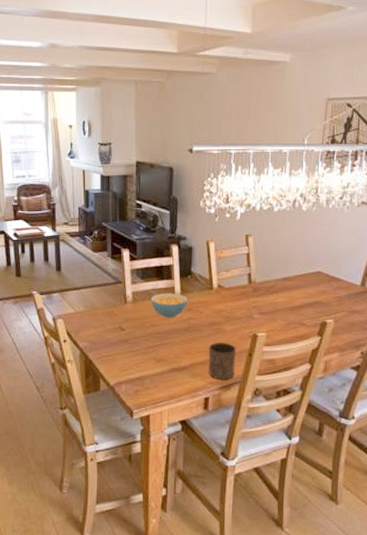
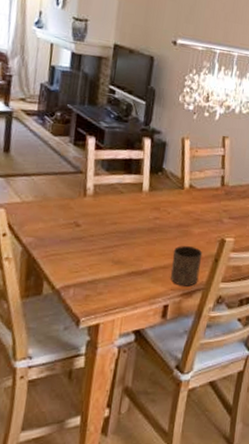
cereal bowl: present [150,293,189,318] -> none [114,188,157,217]

